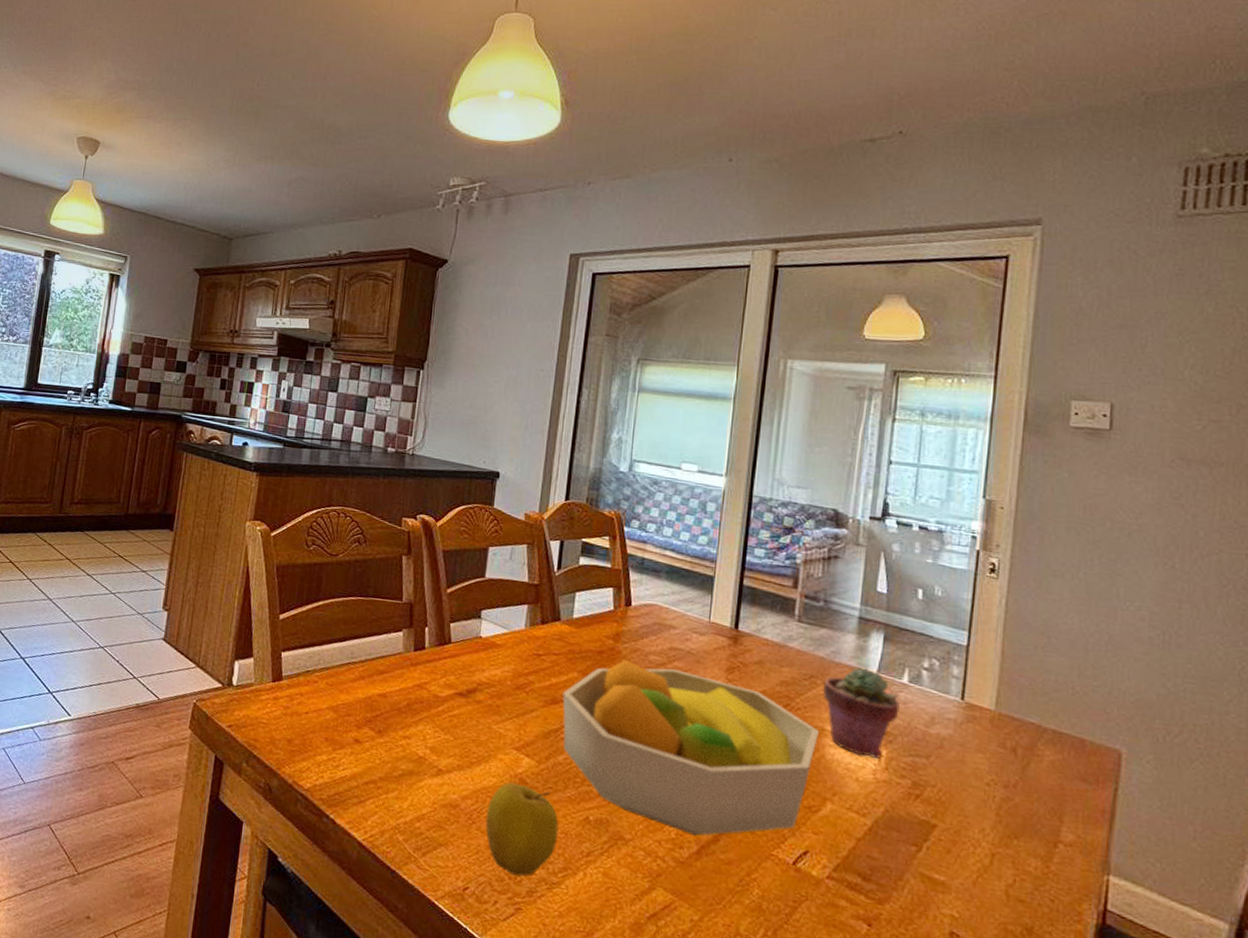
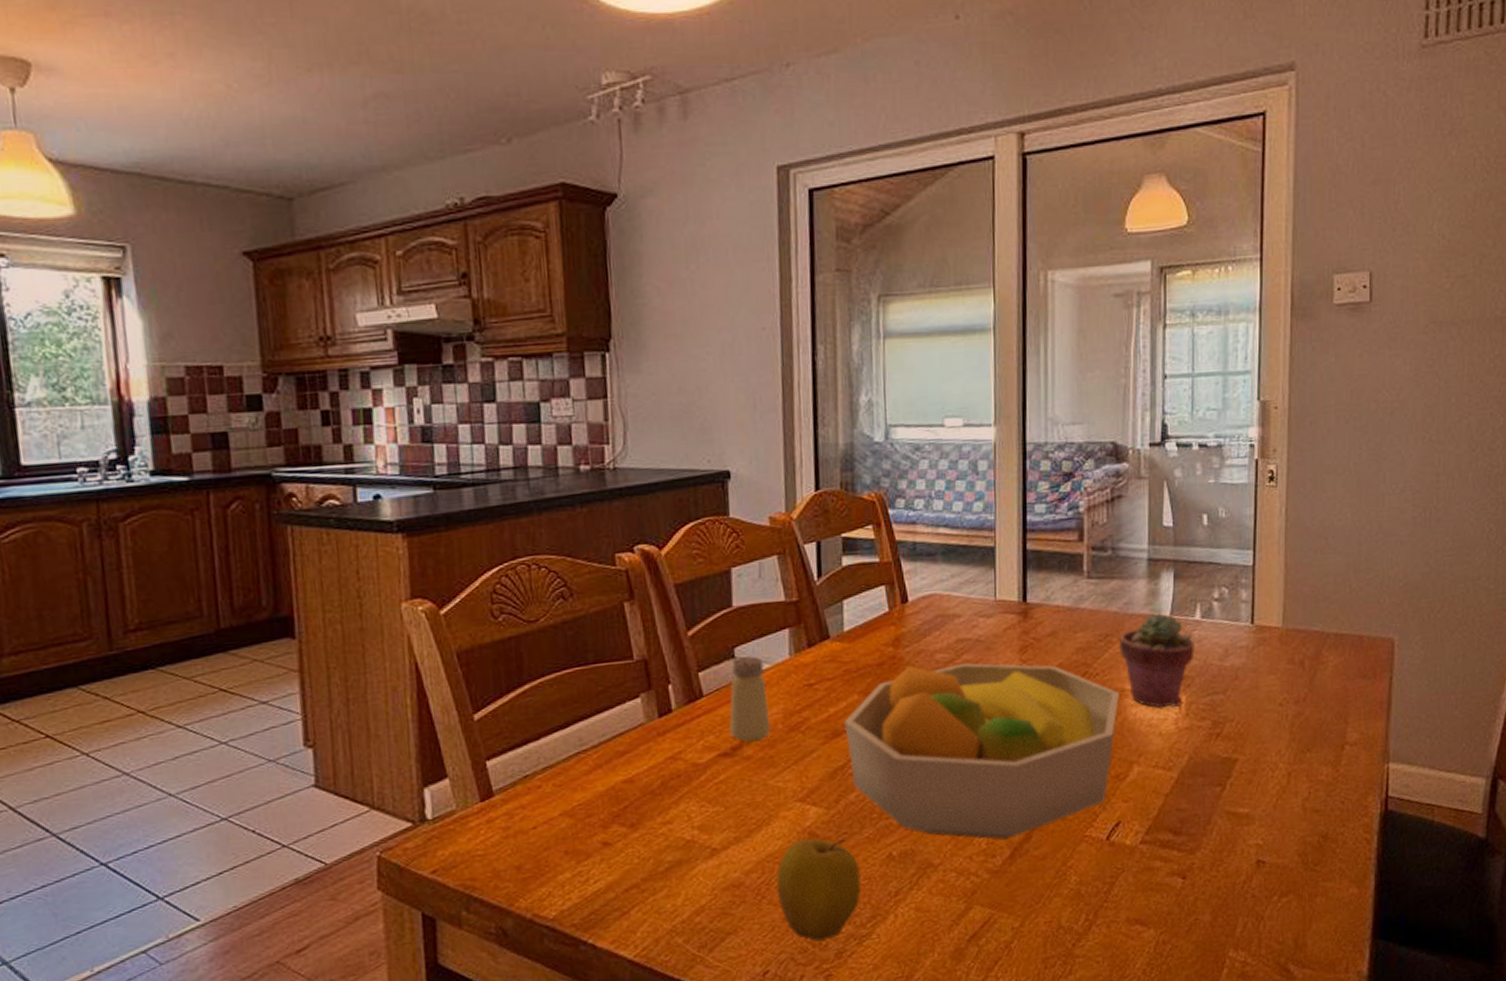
saltshaker: none [468,619,503,690] -> present [729,656,771,742]

